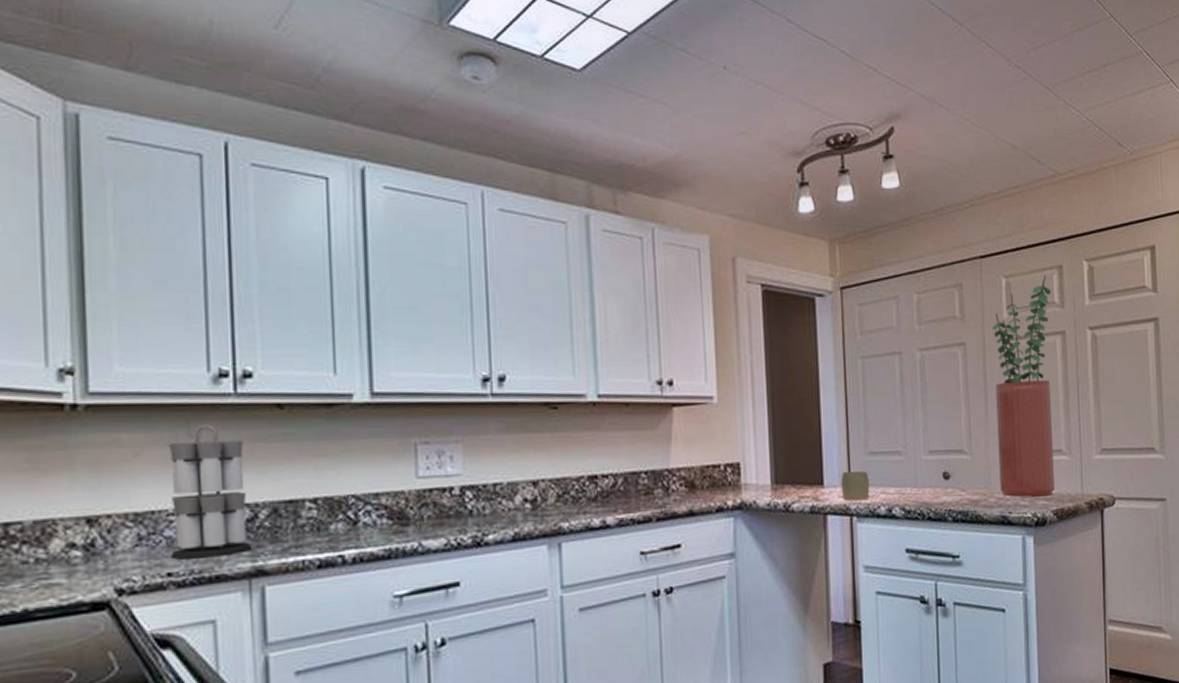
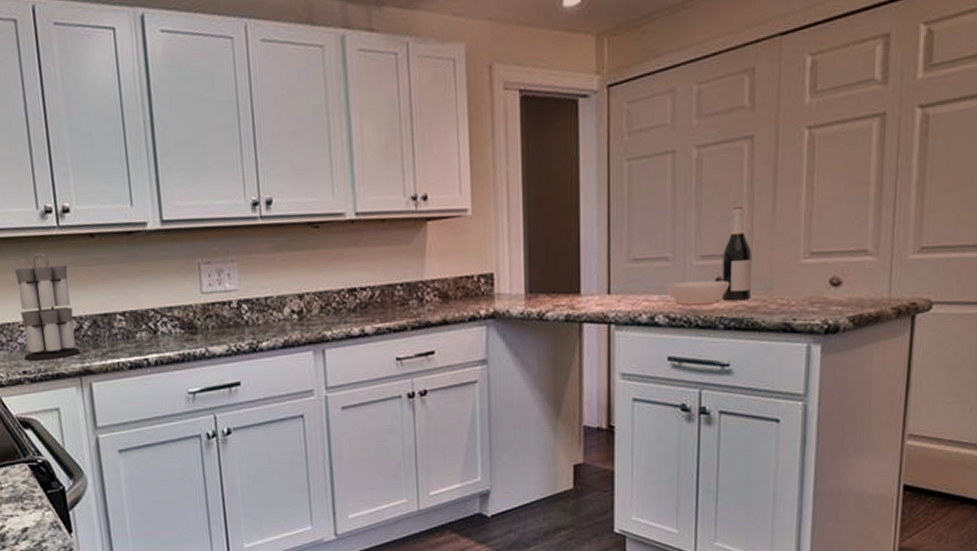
mug: present [841,471,870,502] -> none [599,278,631,310]
soup bowl: none [899,474,955,499] -> present [664,280,730,307]
wine bottle: none [946,407,974,495] -> present [721,207,753,302]
vase: present [992,275,1055,498] -> none [784,47,872,303]

